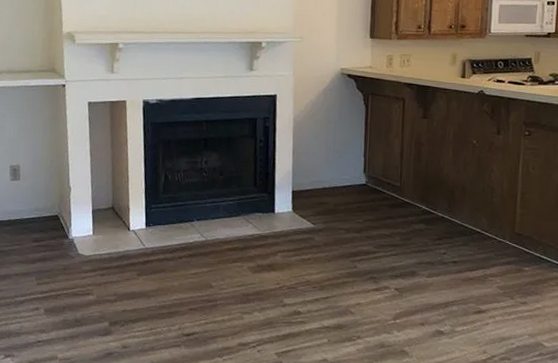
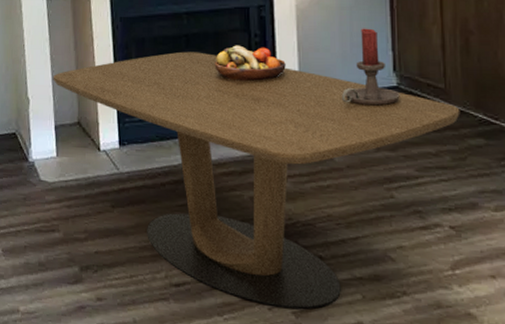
dining table: none [92,152,410,350] -> present [53,51,460,309]
fruit bowl: none [226,148,283,177] -> present [214,45,286,81]
candle holder: none [323,138,367,199] -> present [341,28,400,106]

